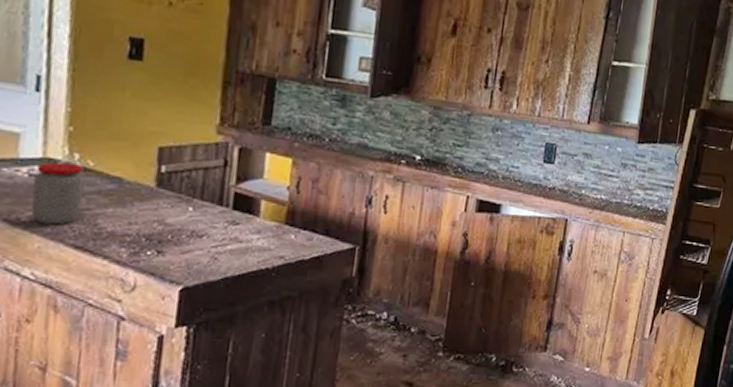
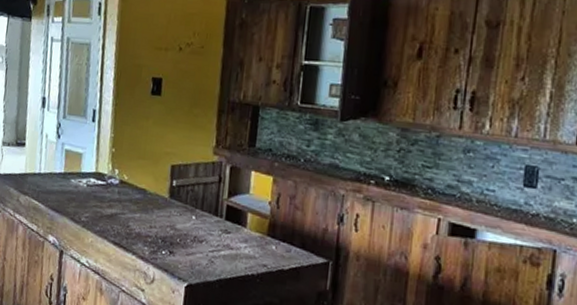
jar: present [31,162,85,225] -> none [87,176,122,225]

